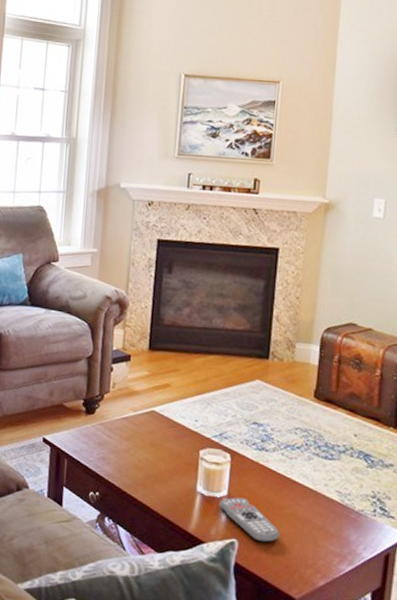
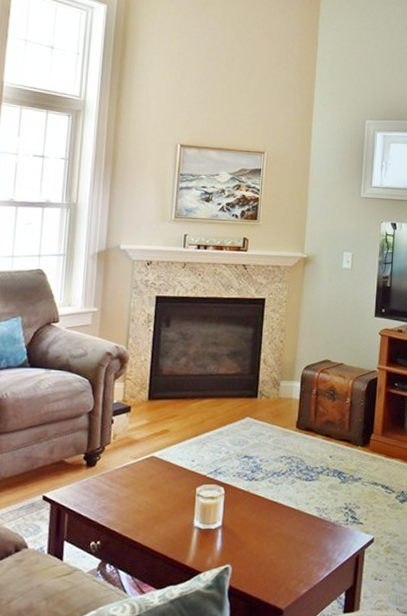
remote control: present [218,497,279,543] -> none [213,526,268,563]

